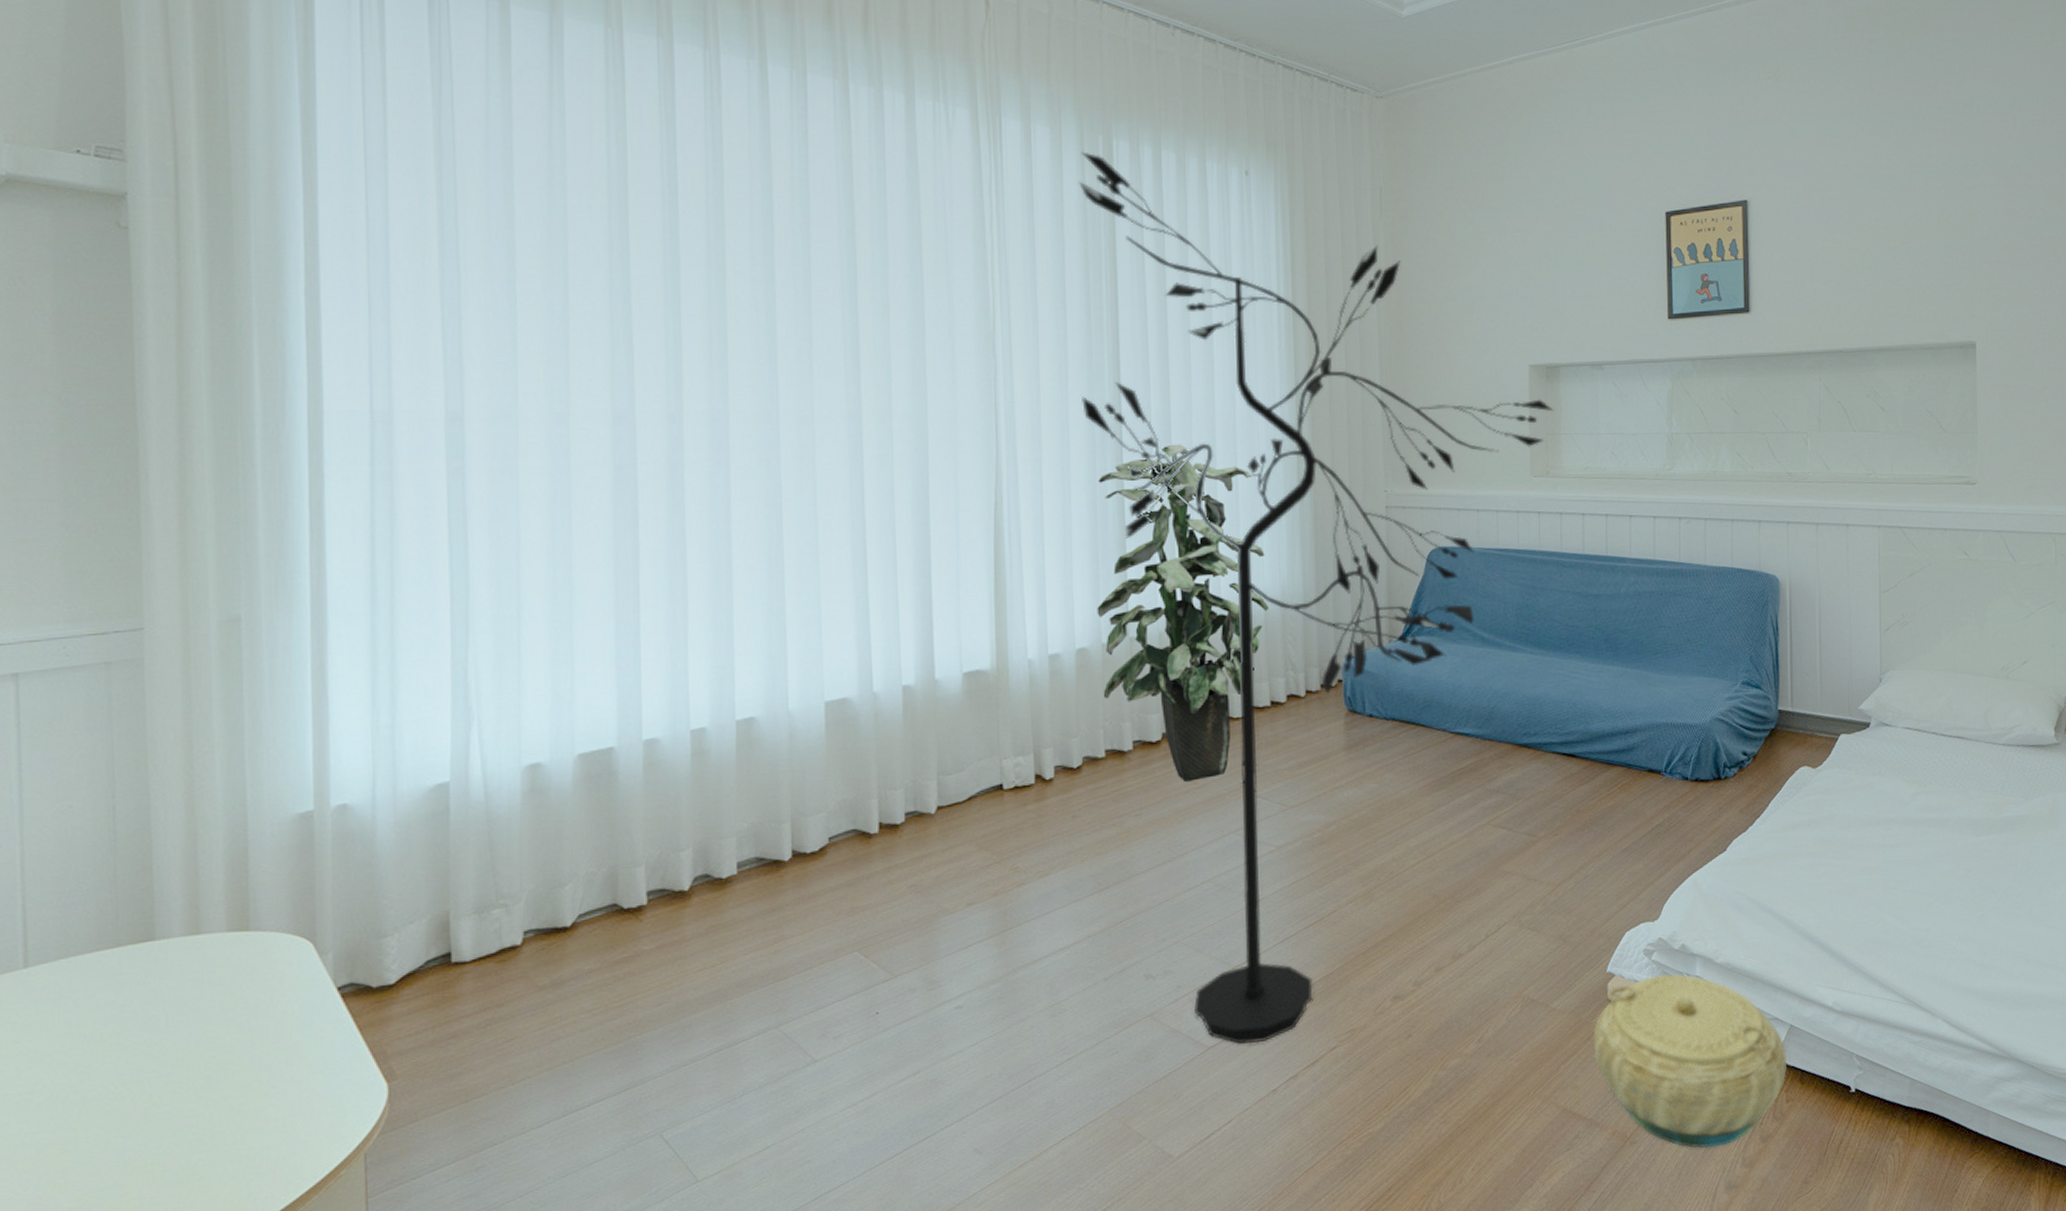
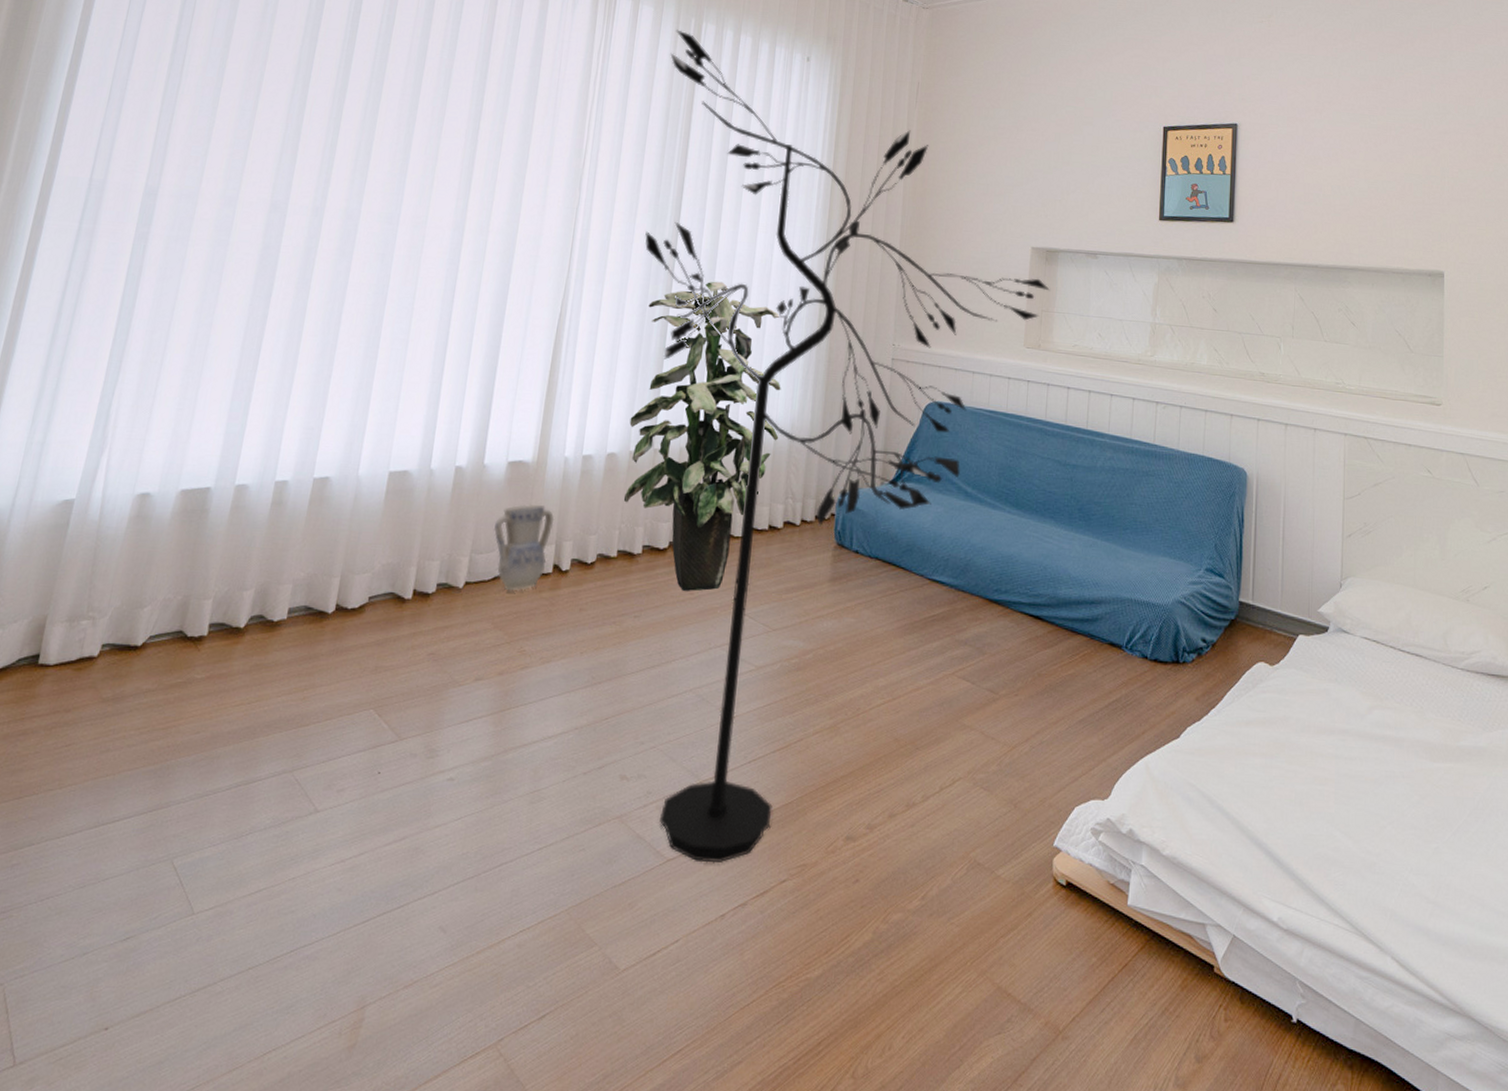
vase: none [960,713,1028,809] -> present [494,504,555,591]
basket: present [1592,973,1787,1148] -> none [1032,857,1227,1059]

